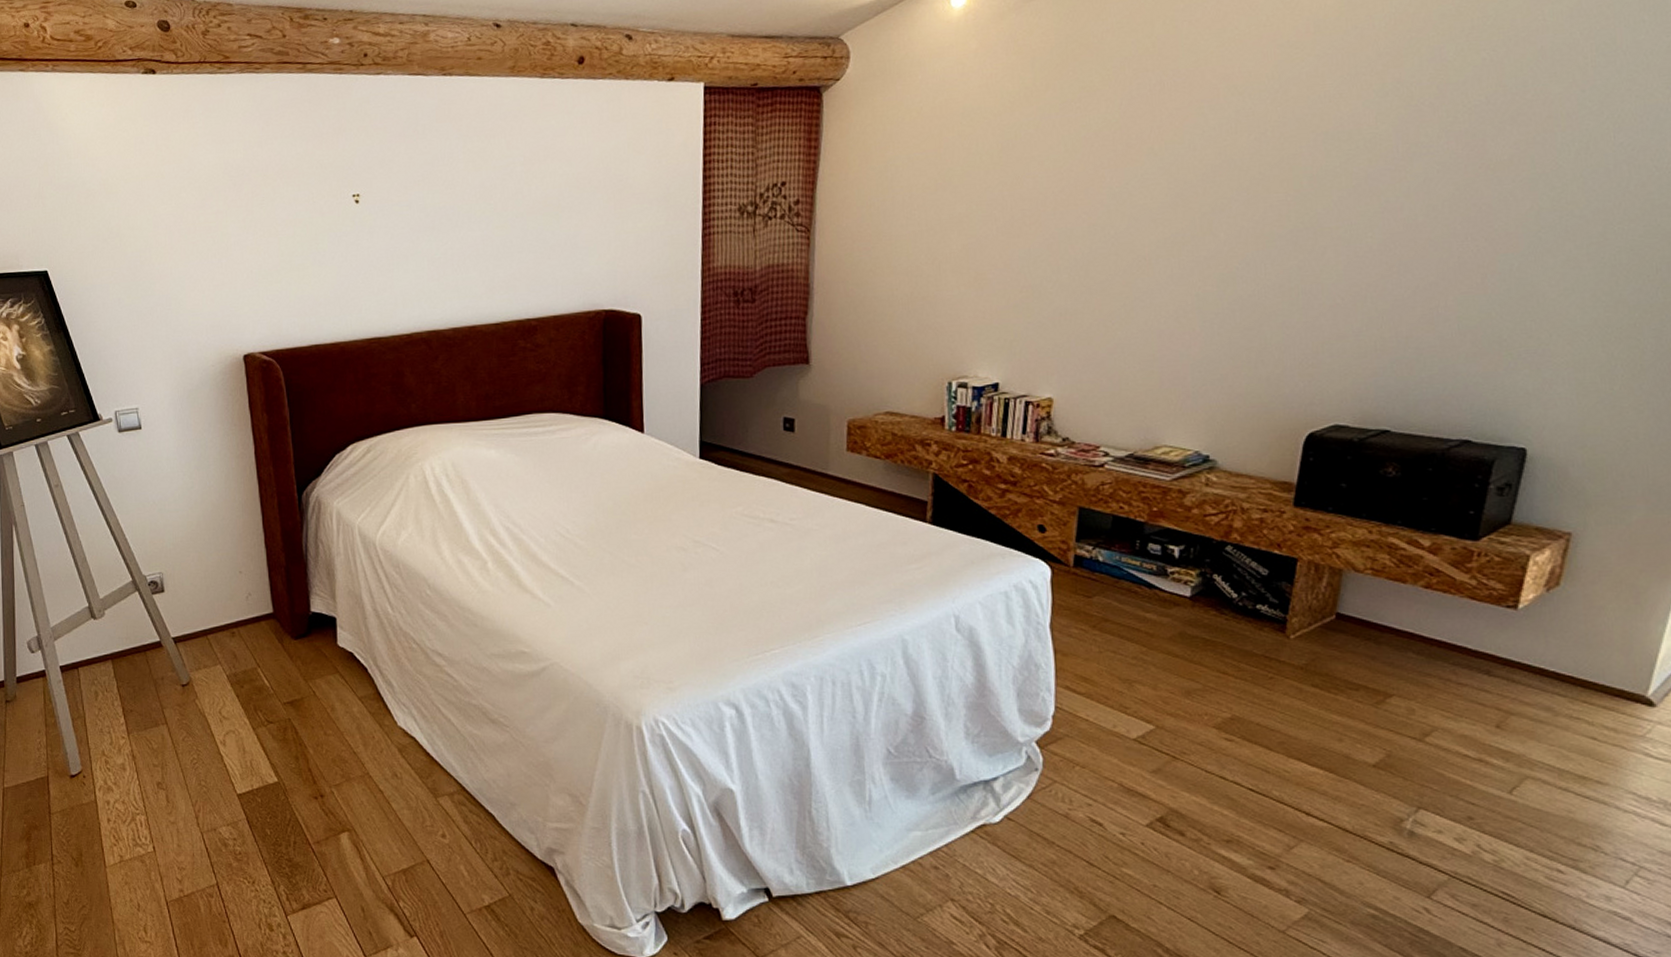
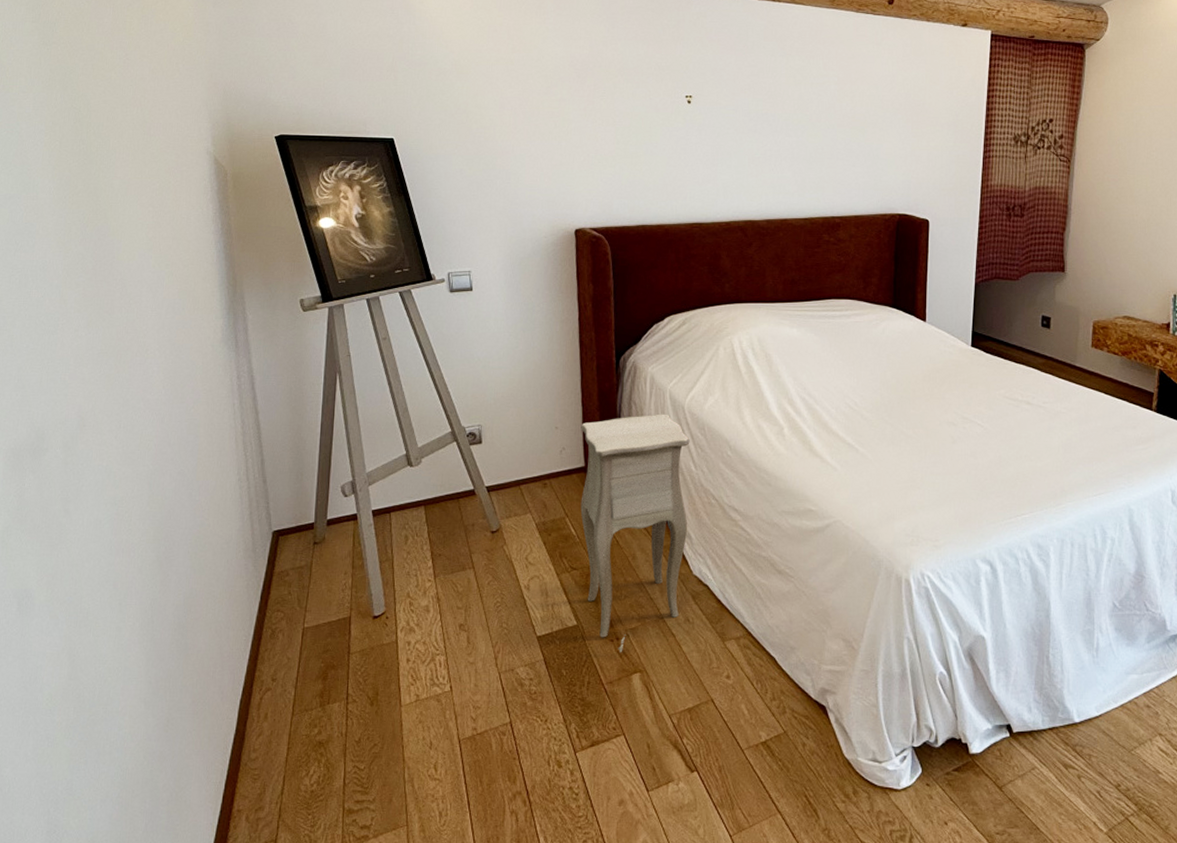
side table: none [266,552,389,810] -> present [580,414,690,652]

